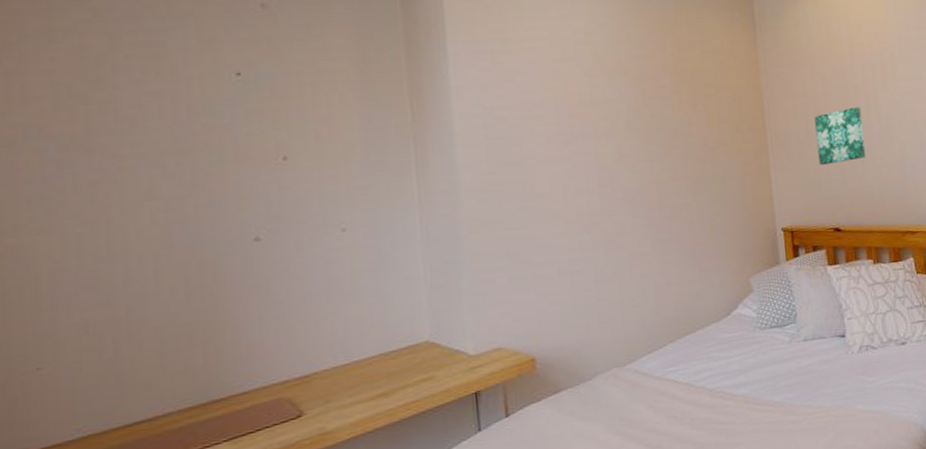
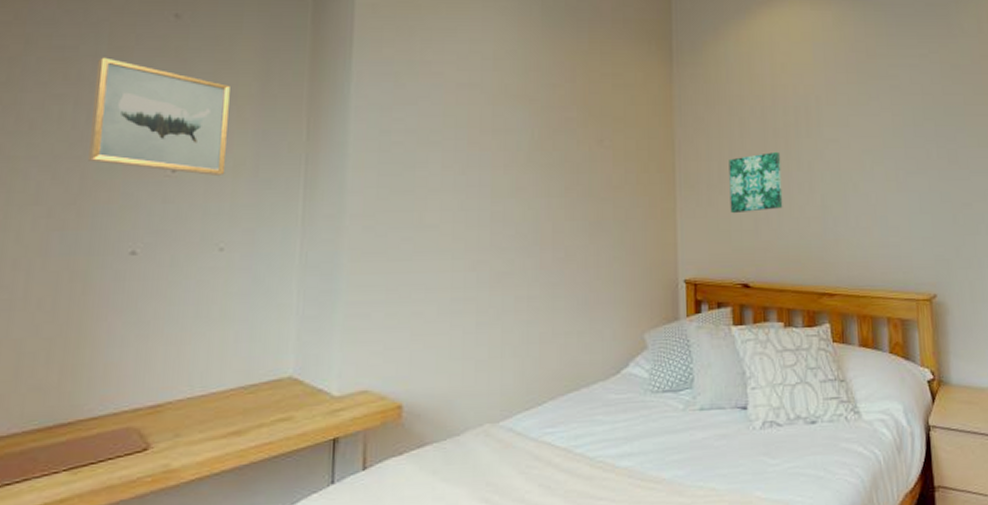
wall art: none [188,51,336,162] -> present [88,57,230,177]

